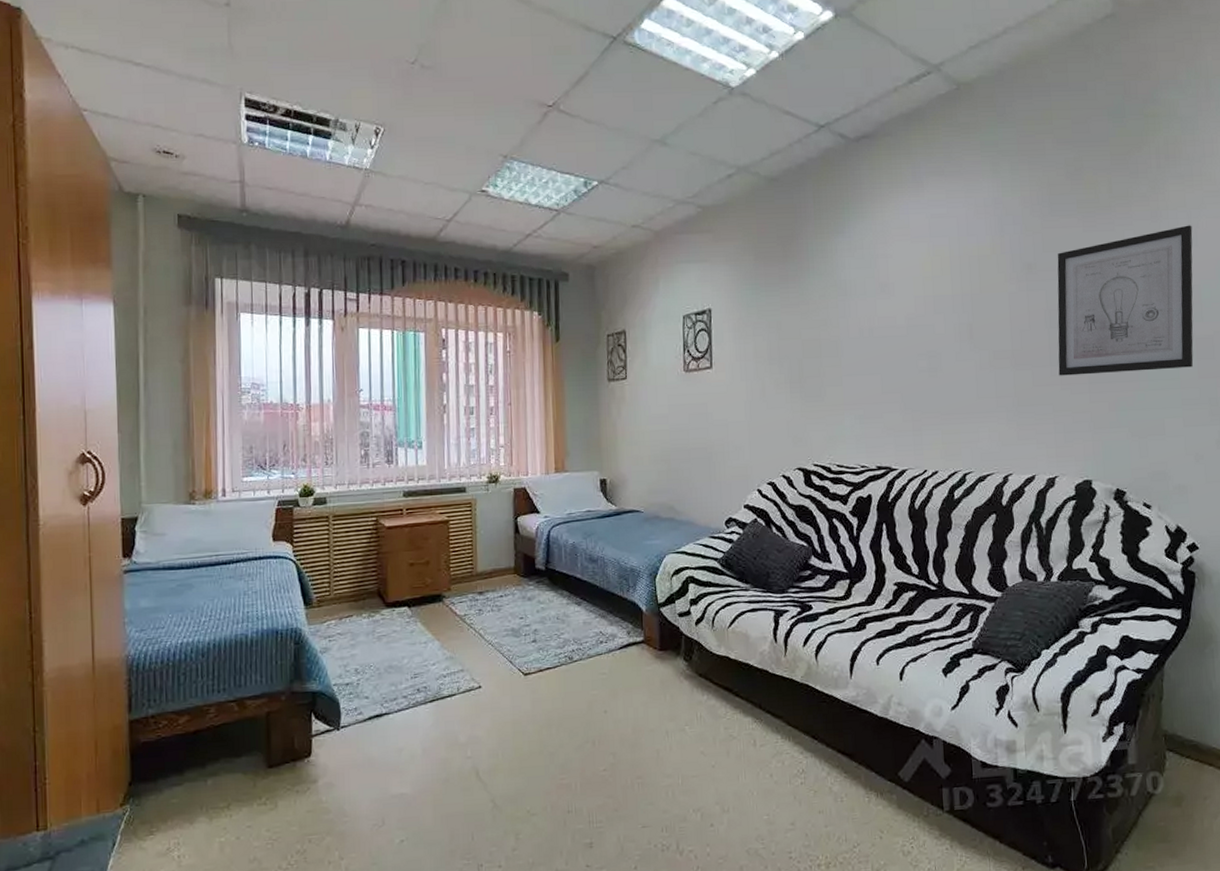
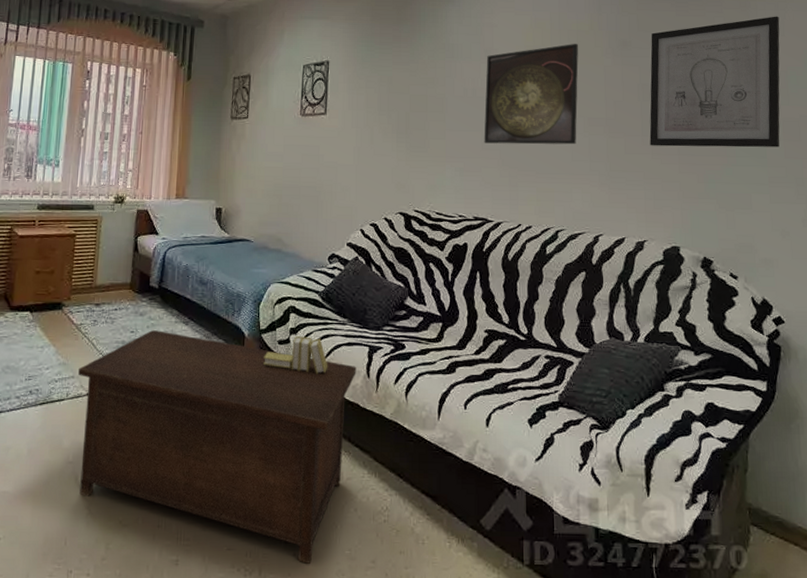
cabinet: none [468,614,763,833] -> present [78,330,356,564]
books: none [664,606,733,644] -> present [264,335,328,375]
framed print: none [882,271,982,387] -> present [484,44,579,145]

